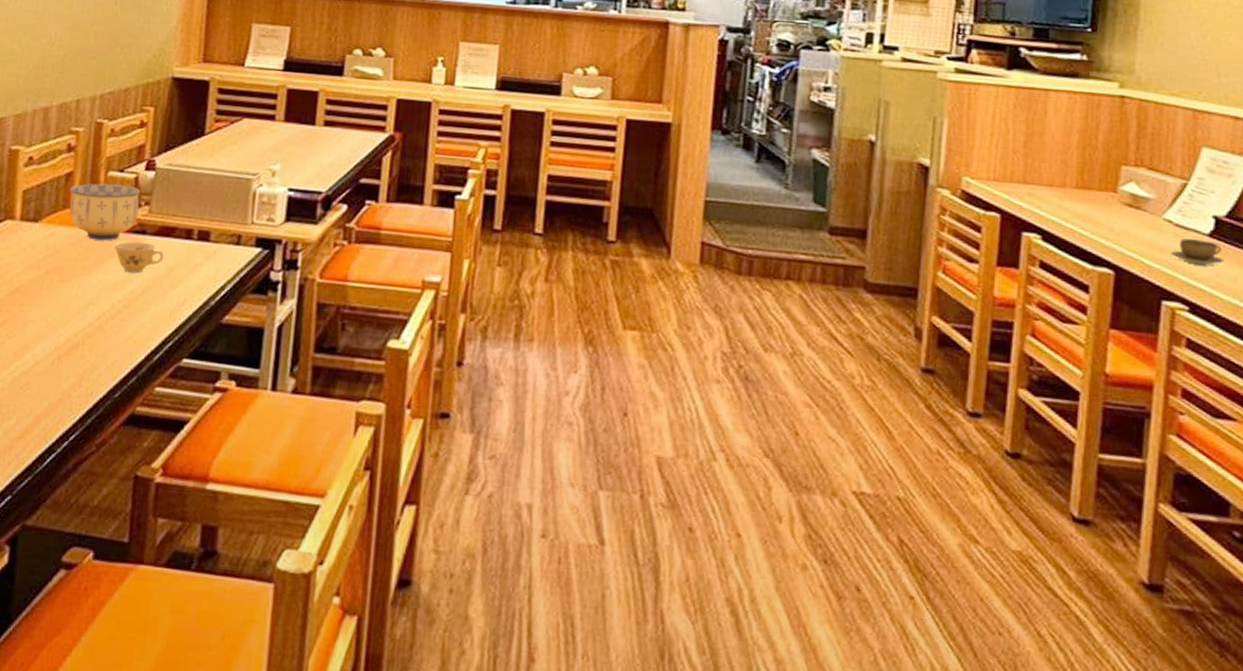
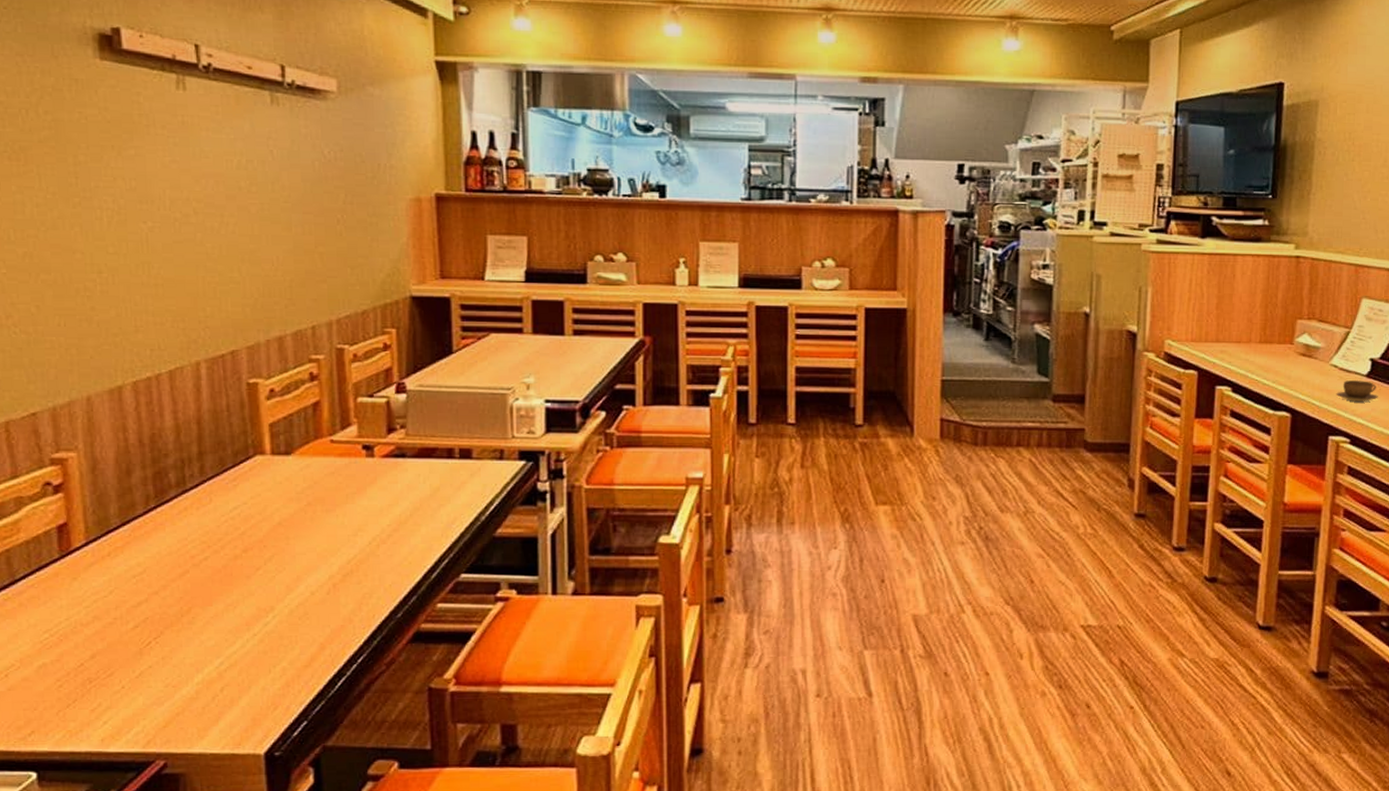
bowl: present [69,183,141,240] -> none [319,410,395,466]
teacup: present [114,241,164,272] -> none [375,465,428,495]

